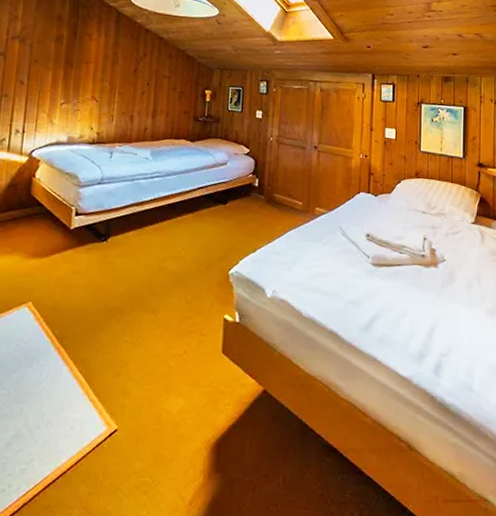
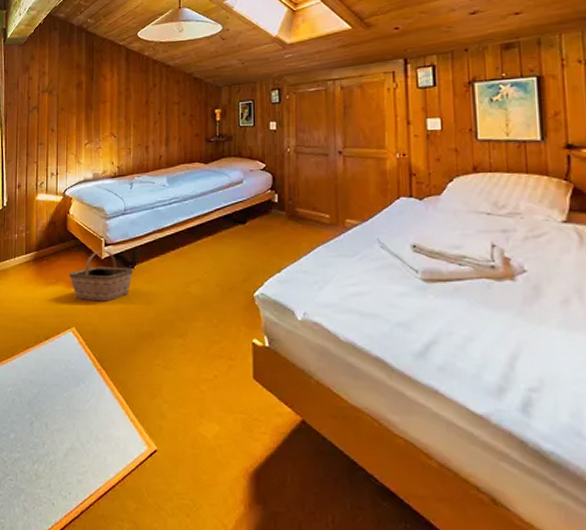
basket: none [28,219,106,275] -> present [68,250,133,302]

